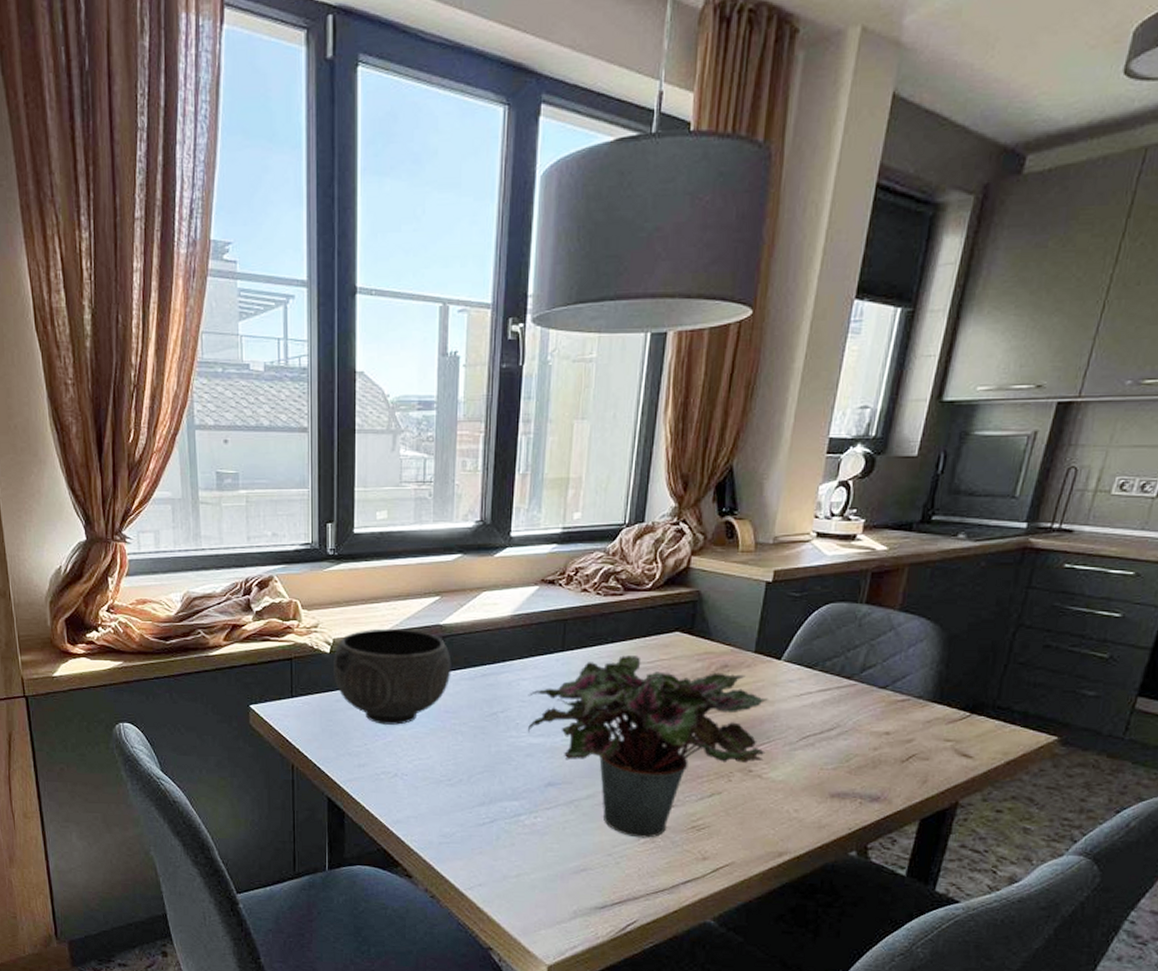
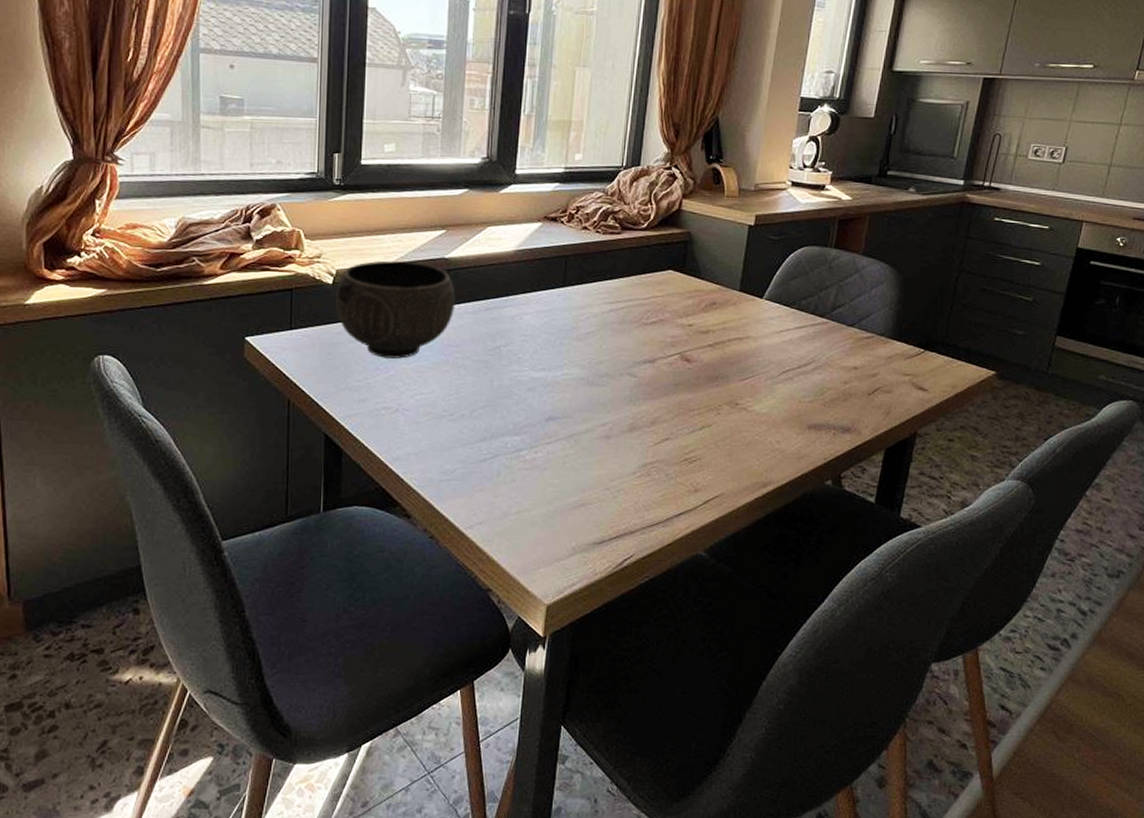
potted plant: present [528,655,768,838] -> none [530,292,752,471]

